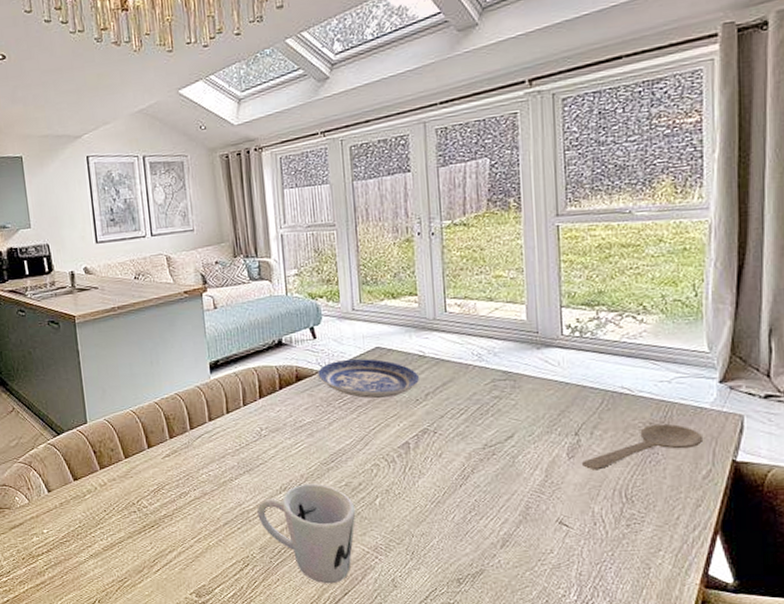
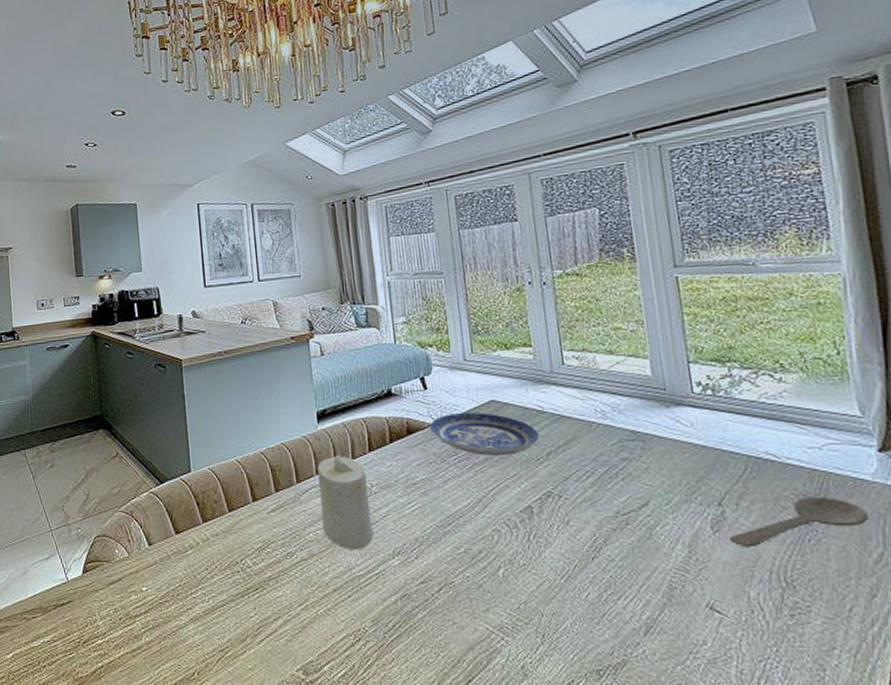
candle: none [210,401,263,488] -> present [317,454,374,550]
mug: present [257,483,356,584] -> none [368,549,477,668]

